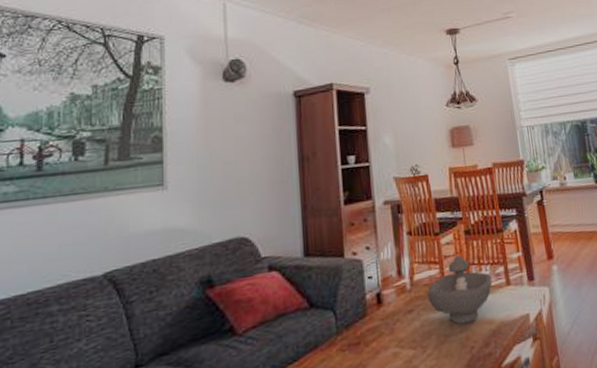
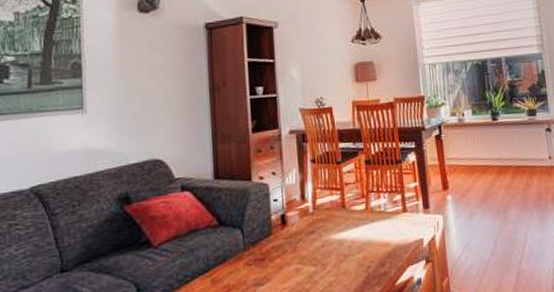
decorative bowl: present [427,255,493,324] -> none [328,183,390,246]

